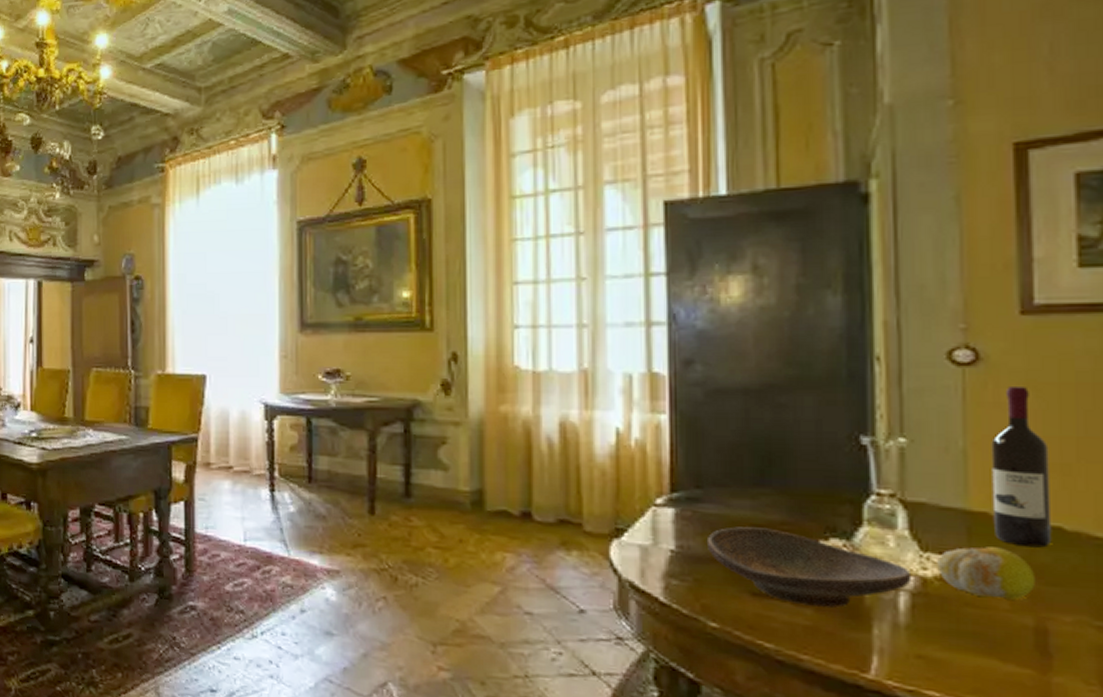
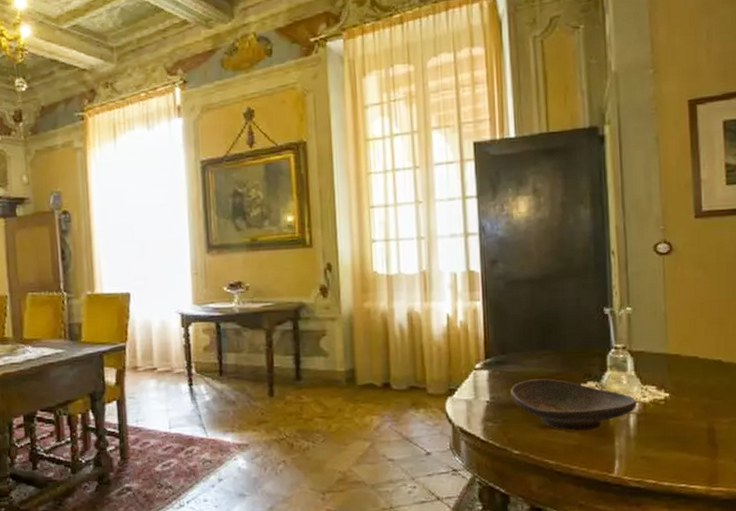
fruit: present [937,547,1037,600] -> none [651,377,708,412]
wine bottle: present [991,387,1052,548] -> none [680,267,716,376]

